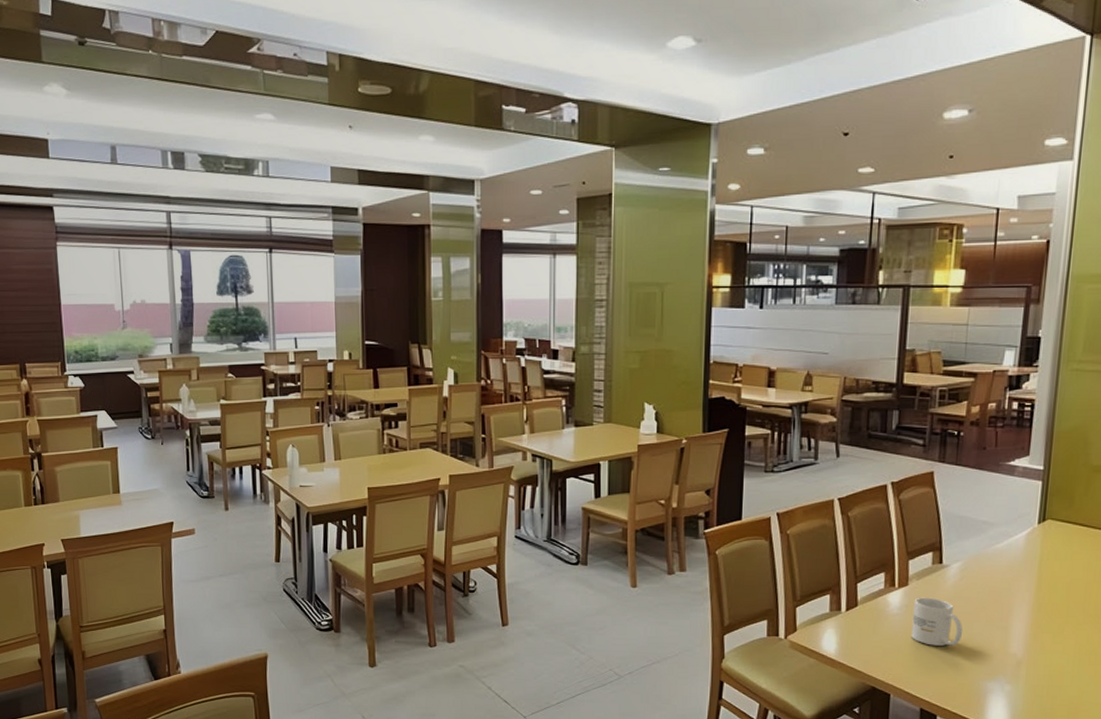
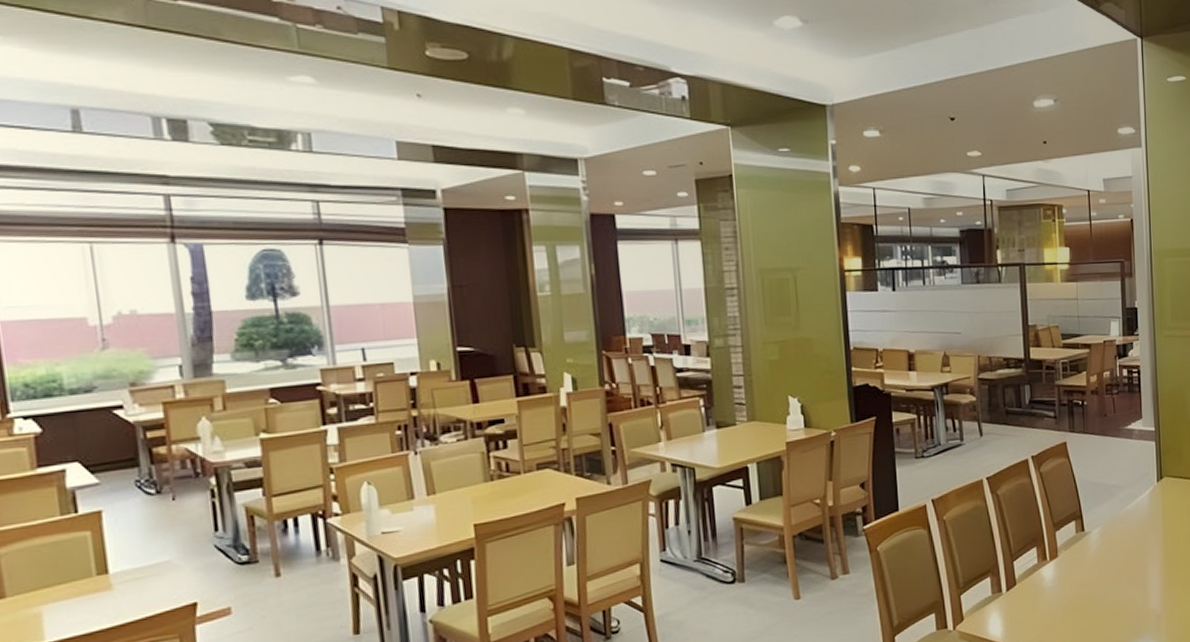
mug: present [911,597,963,646] -> none [1065,566,1110,614]

